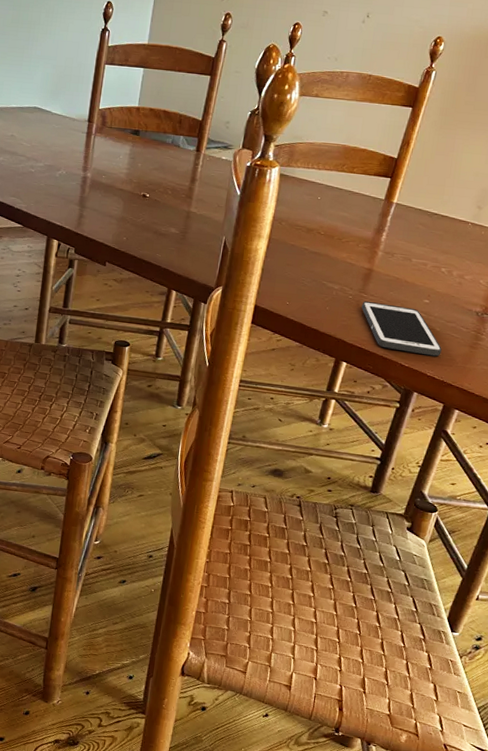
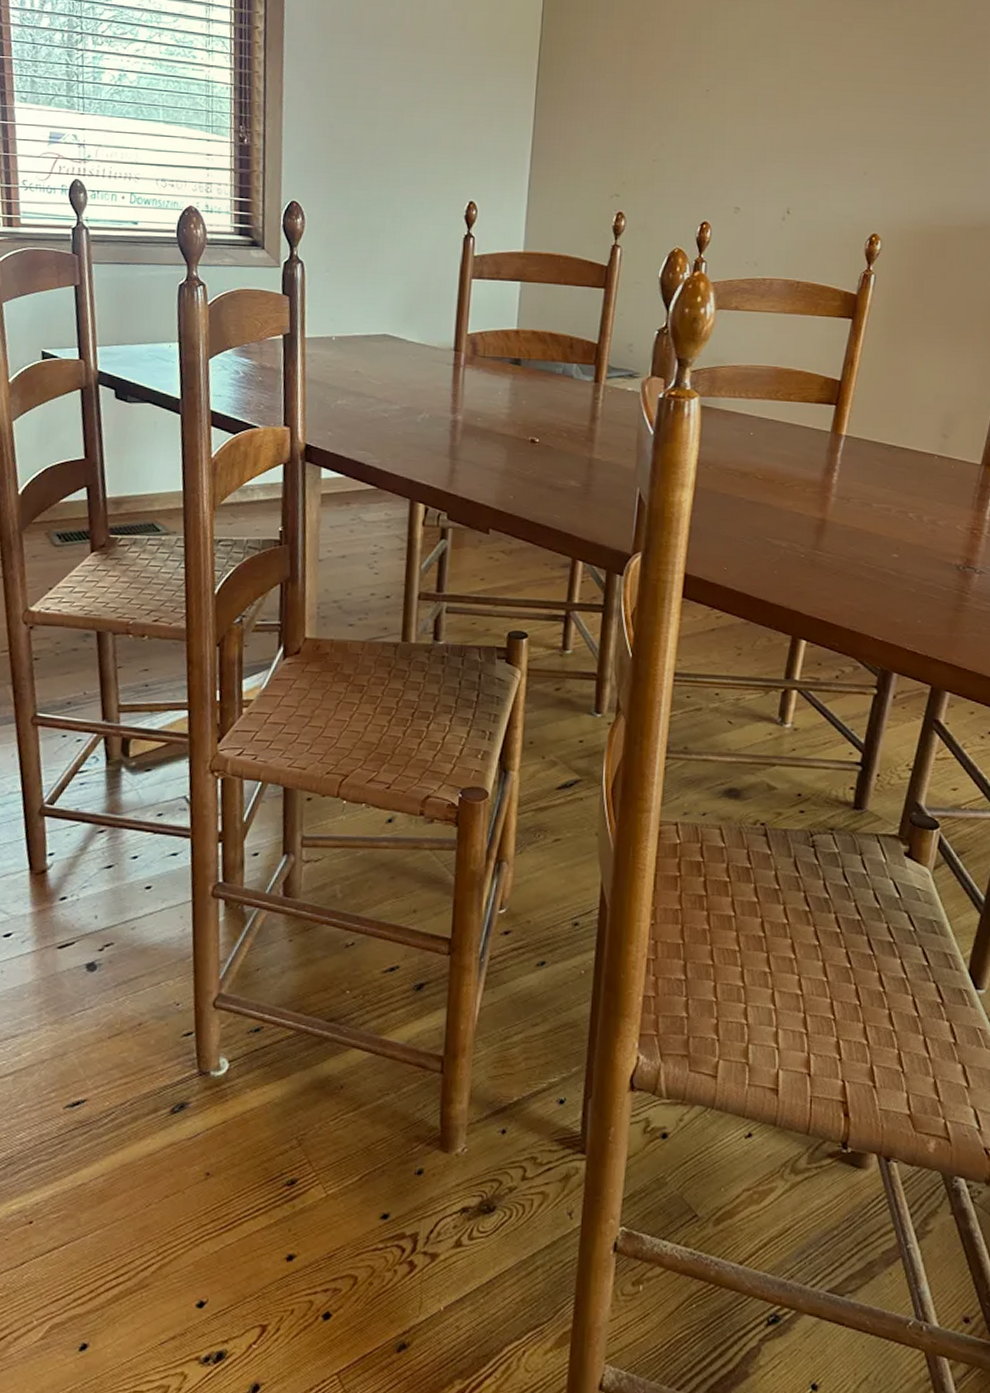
cell phone: present [361,301,442,357] -> none [817,560,921,625]

